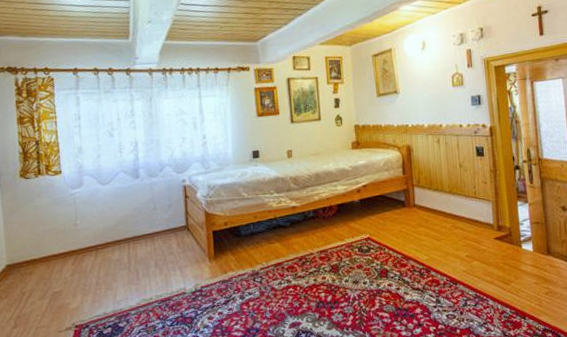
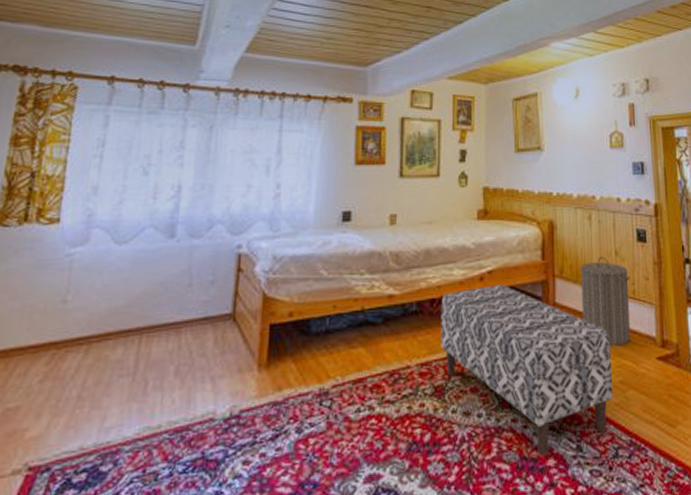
bench: none [330,194,461,308] -> present [441,284,613,457]
laundry hamper: none [433,169,473,232] -> present [580,256,630,347]

